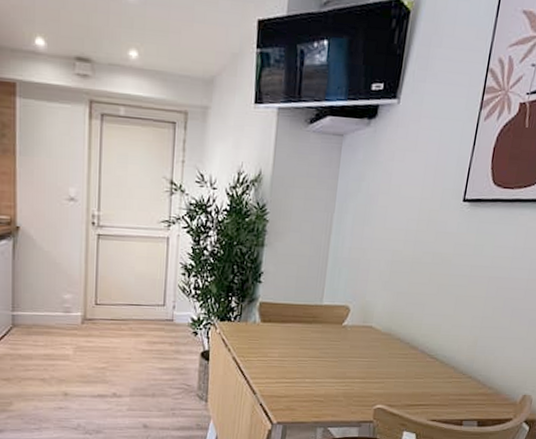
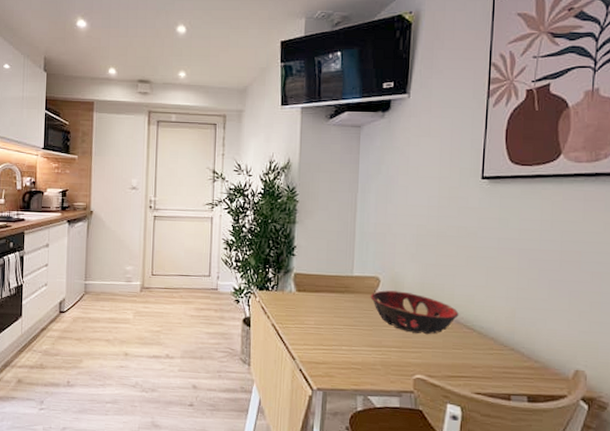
decorative bowl: none [338,320,424,365] -> present [370,290,459,335]

